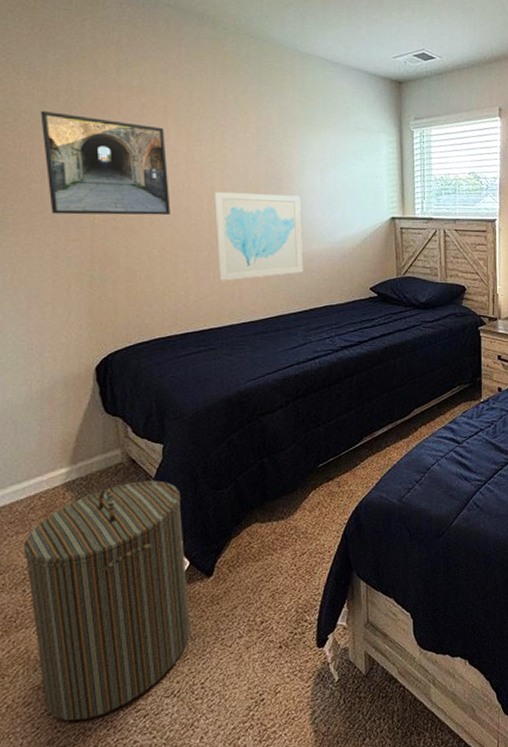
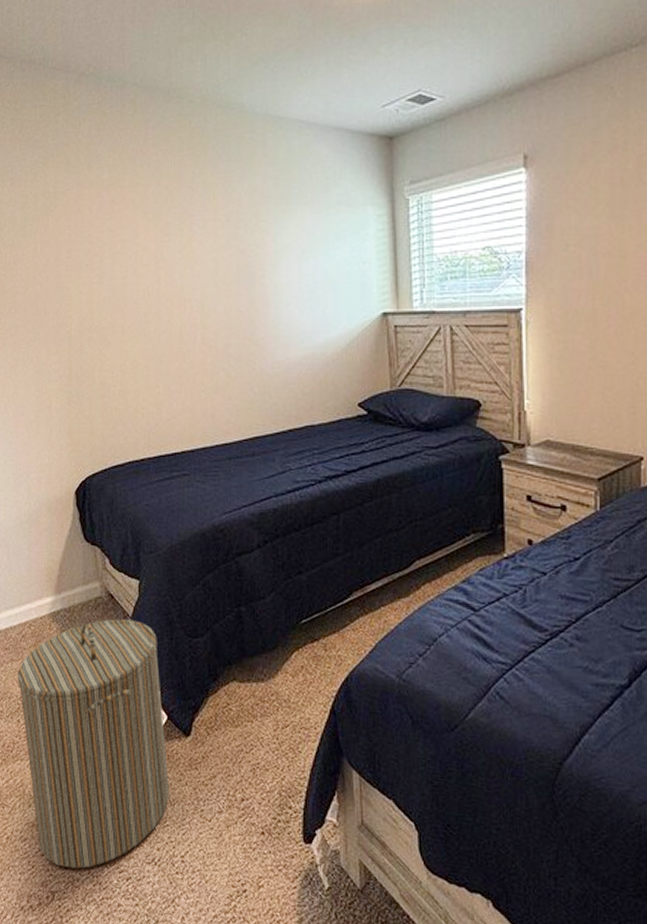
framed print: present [40,111,171,216] -> none [22,217,141,326]
wall art: present [214,192,304,281] -> none [184,292,280,397]

